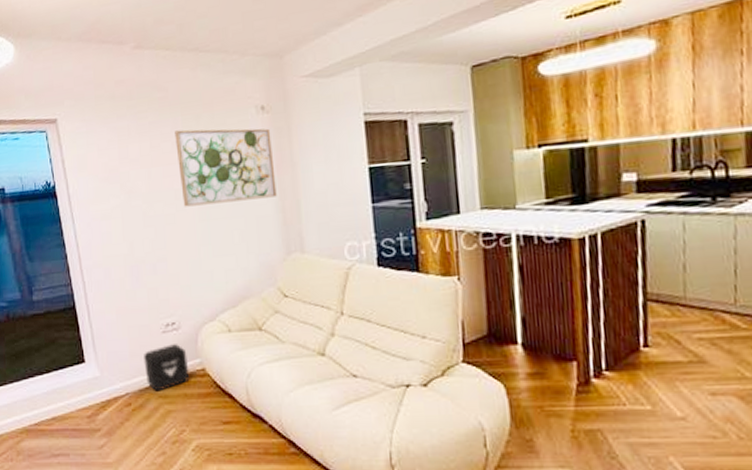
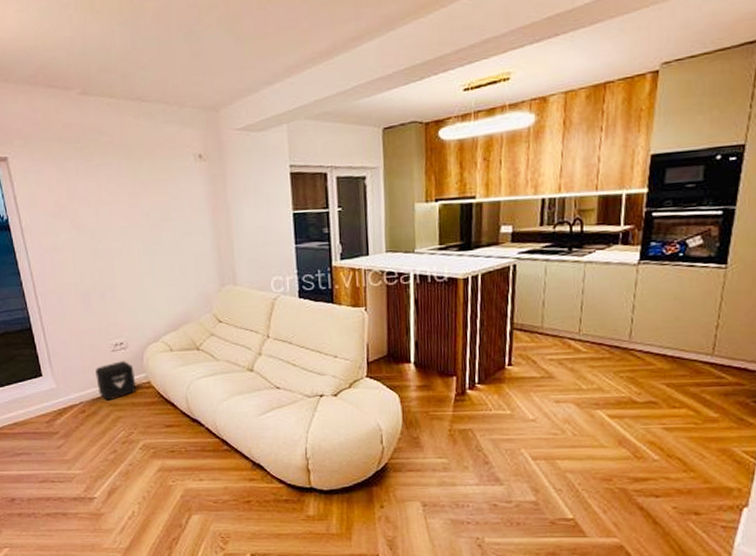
wall art: present [175,128,277,207] -> none [120,172,213,243]

